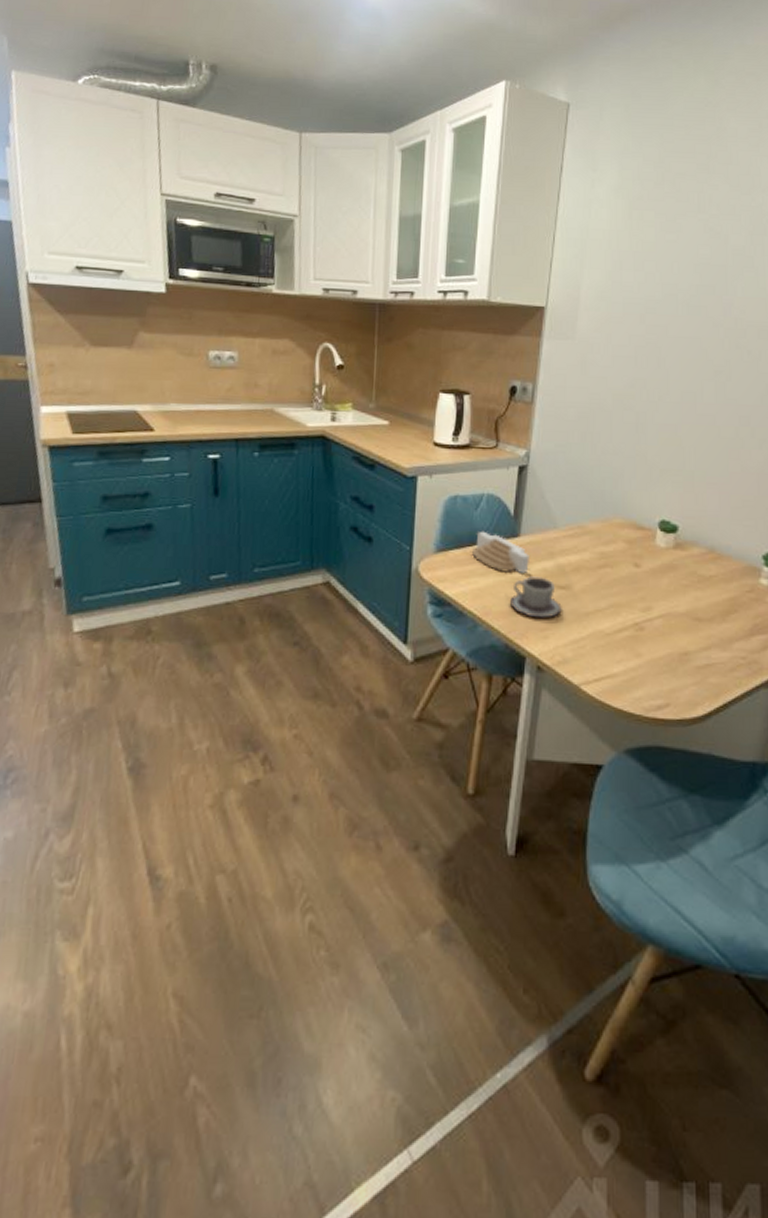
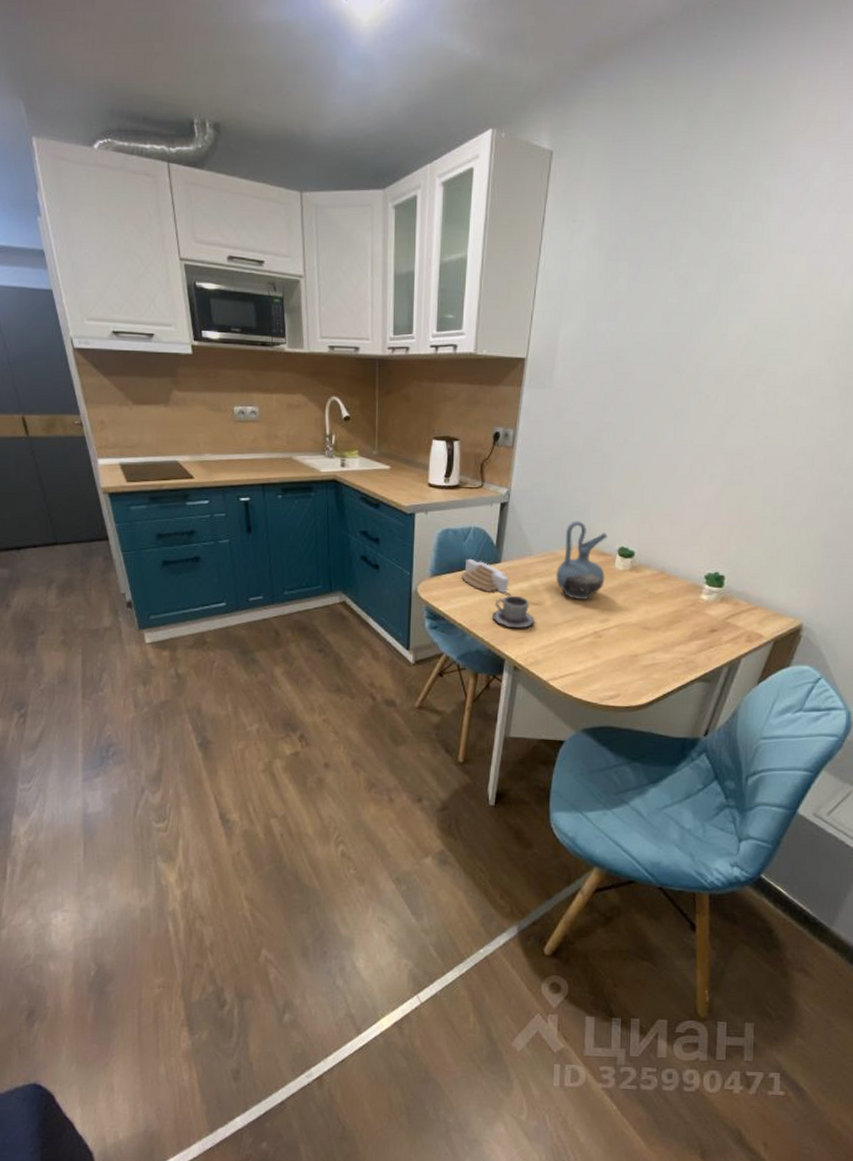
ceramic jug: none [586,488,645,583] -> present [556,521,607,600]

